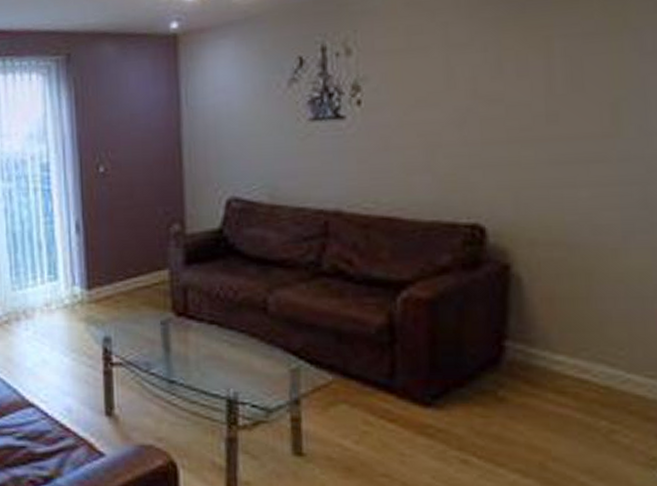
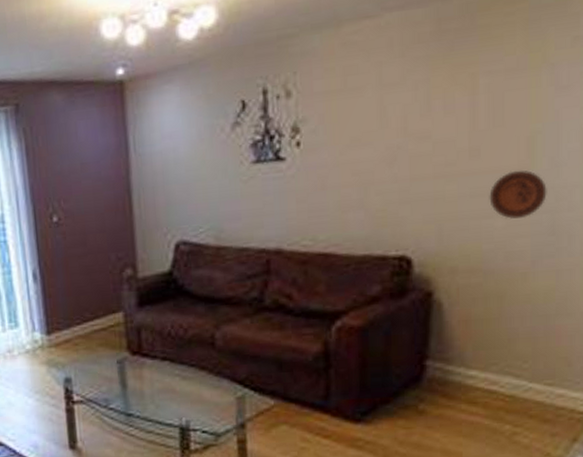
decorative plate: none [570,137,637,190] -> present [489,170,547,219]

